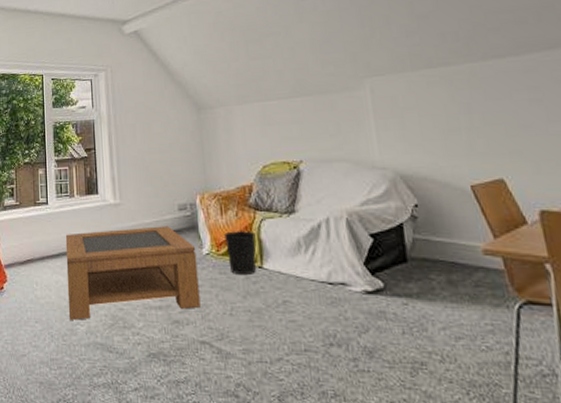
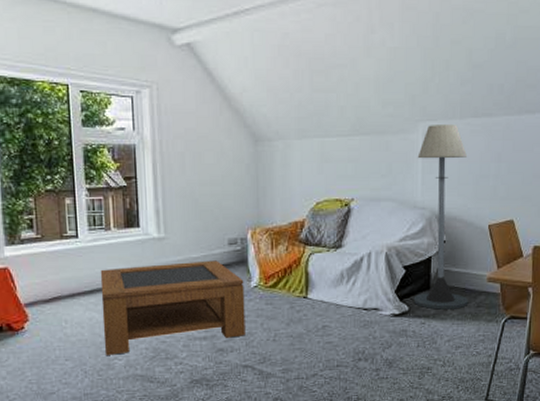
wastebasket: present [223,231,257,276] -> none [272,264,303,305]
floor lamp: none [368,78,463,288] -> present [413,125,469,310]

